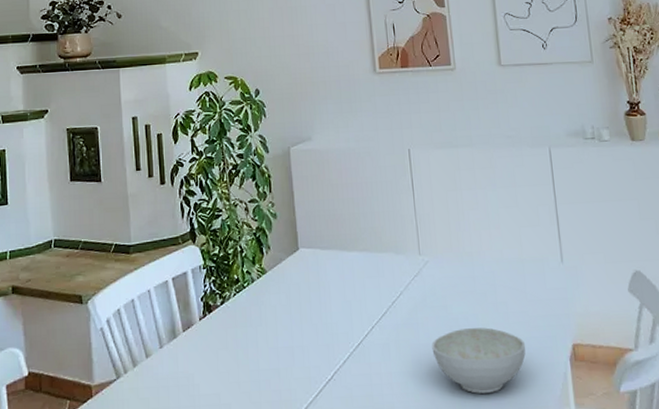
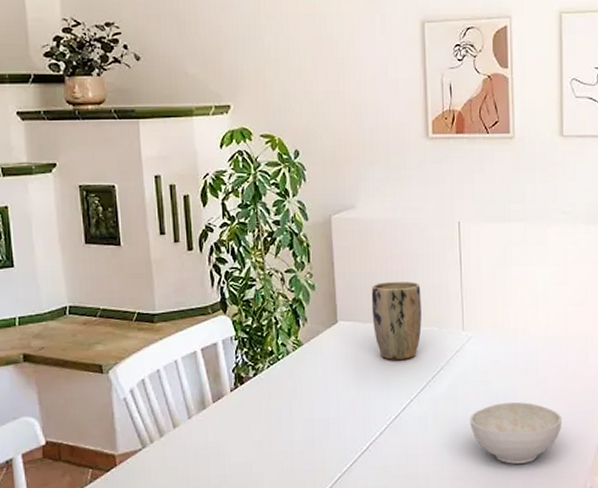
plant pot: none [329,208,379,286] -> present [371,281,422,360]

